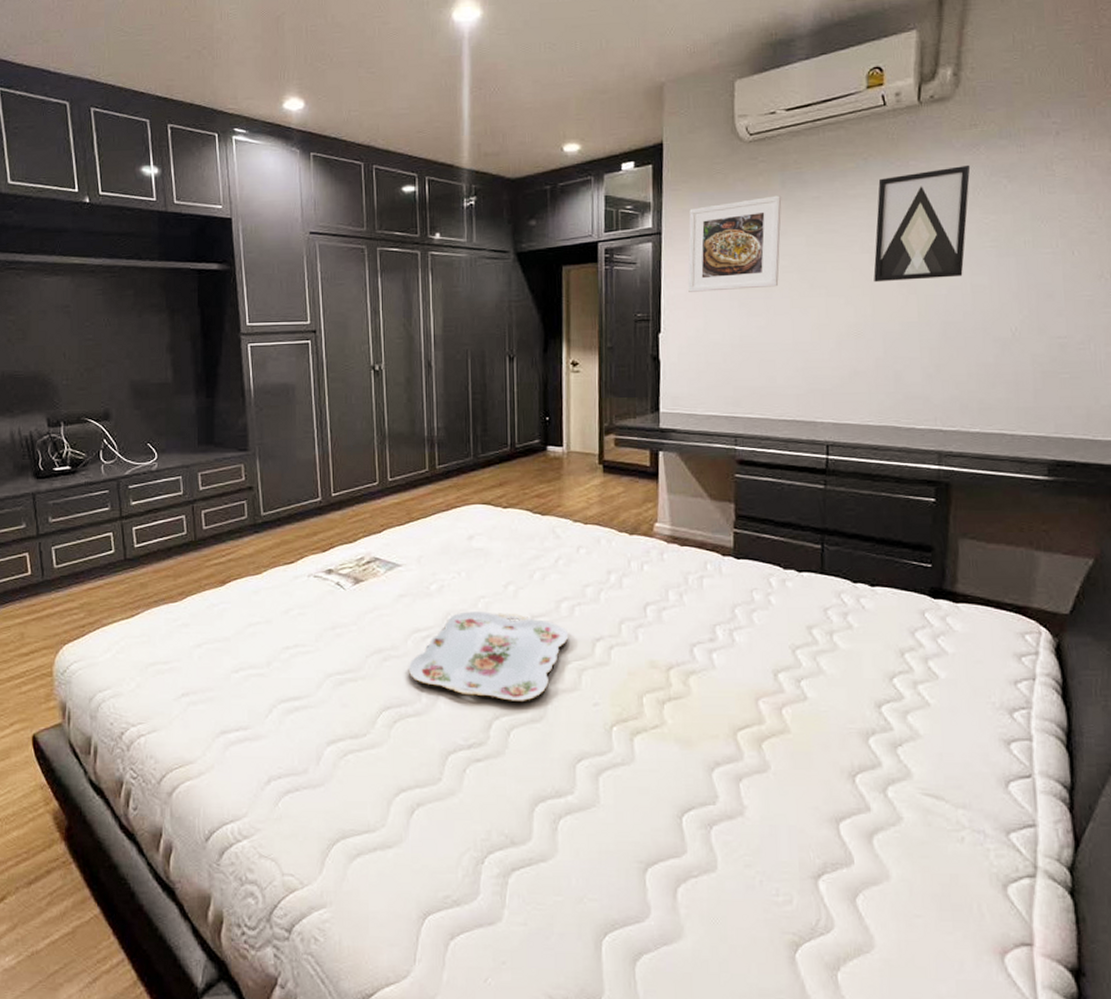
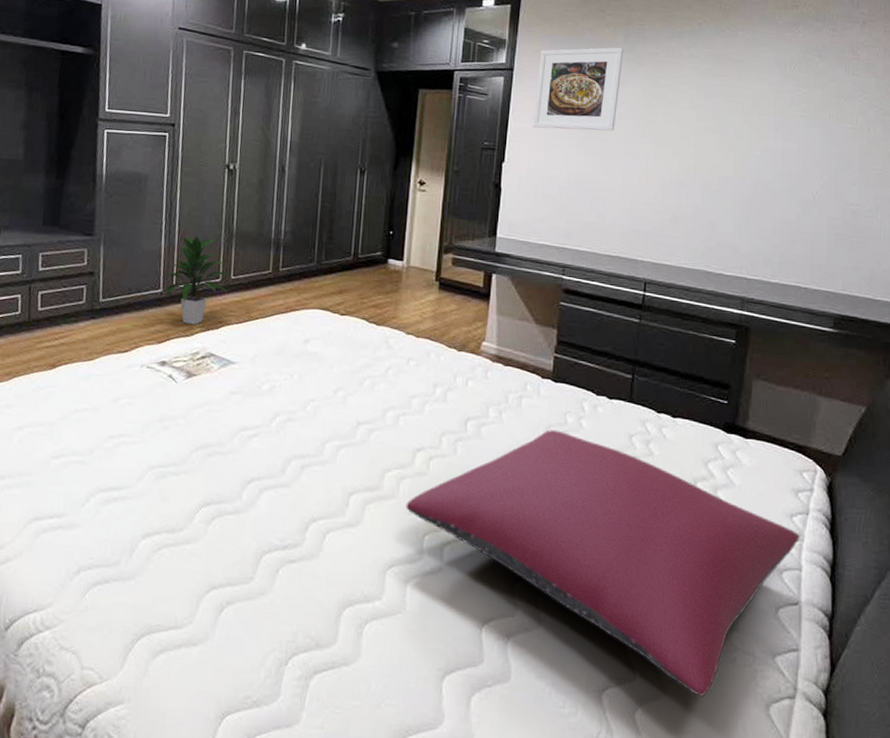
indoor plant: none [323,440,387,531] -> present [164,235,229,325]
serving tray: present [408,611,569,701] -> none [231,413,392,506]
pillow: none [590,609,1027,879] -> present [406,430,800,697]
wall art: present [873,164,971,283] -> none [698,40,789,141]

